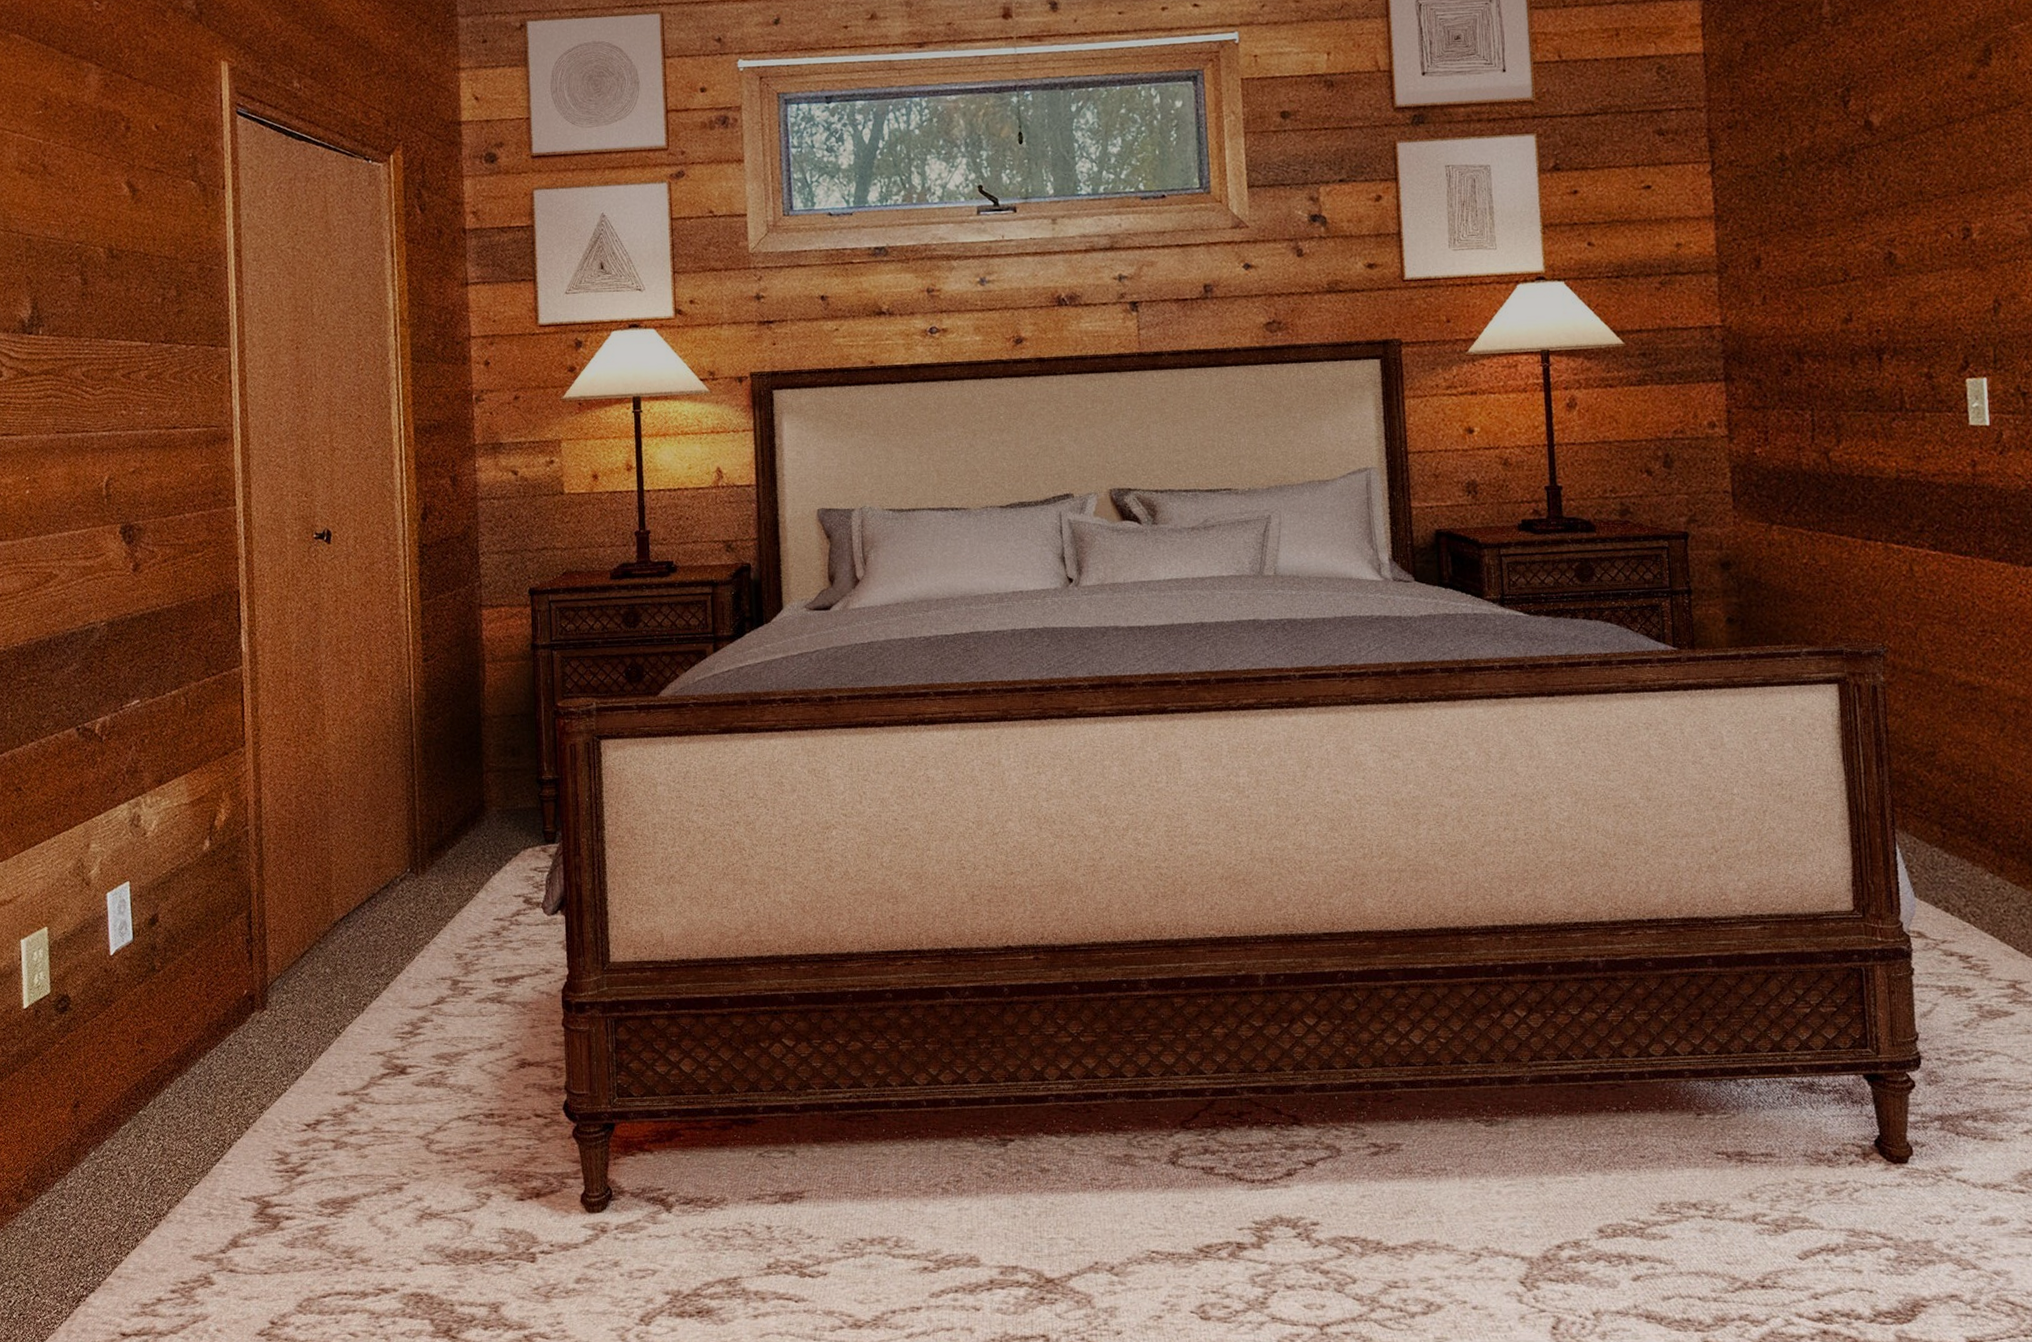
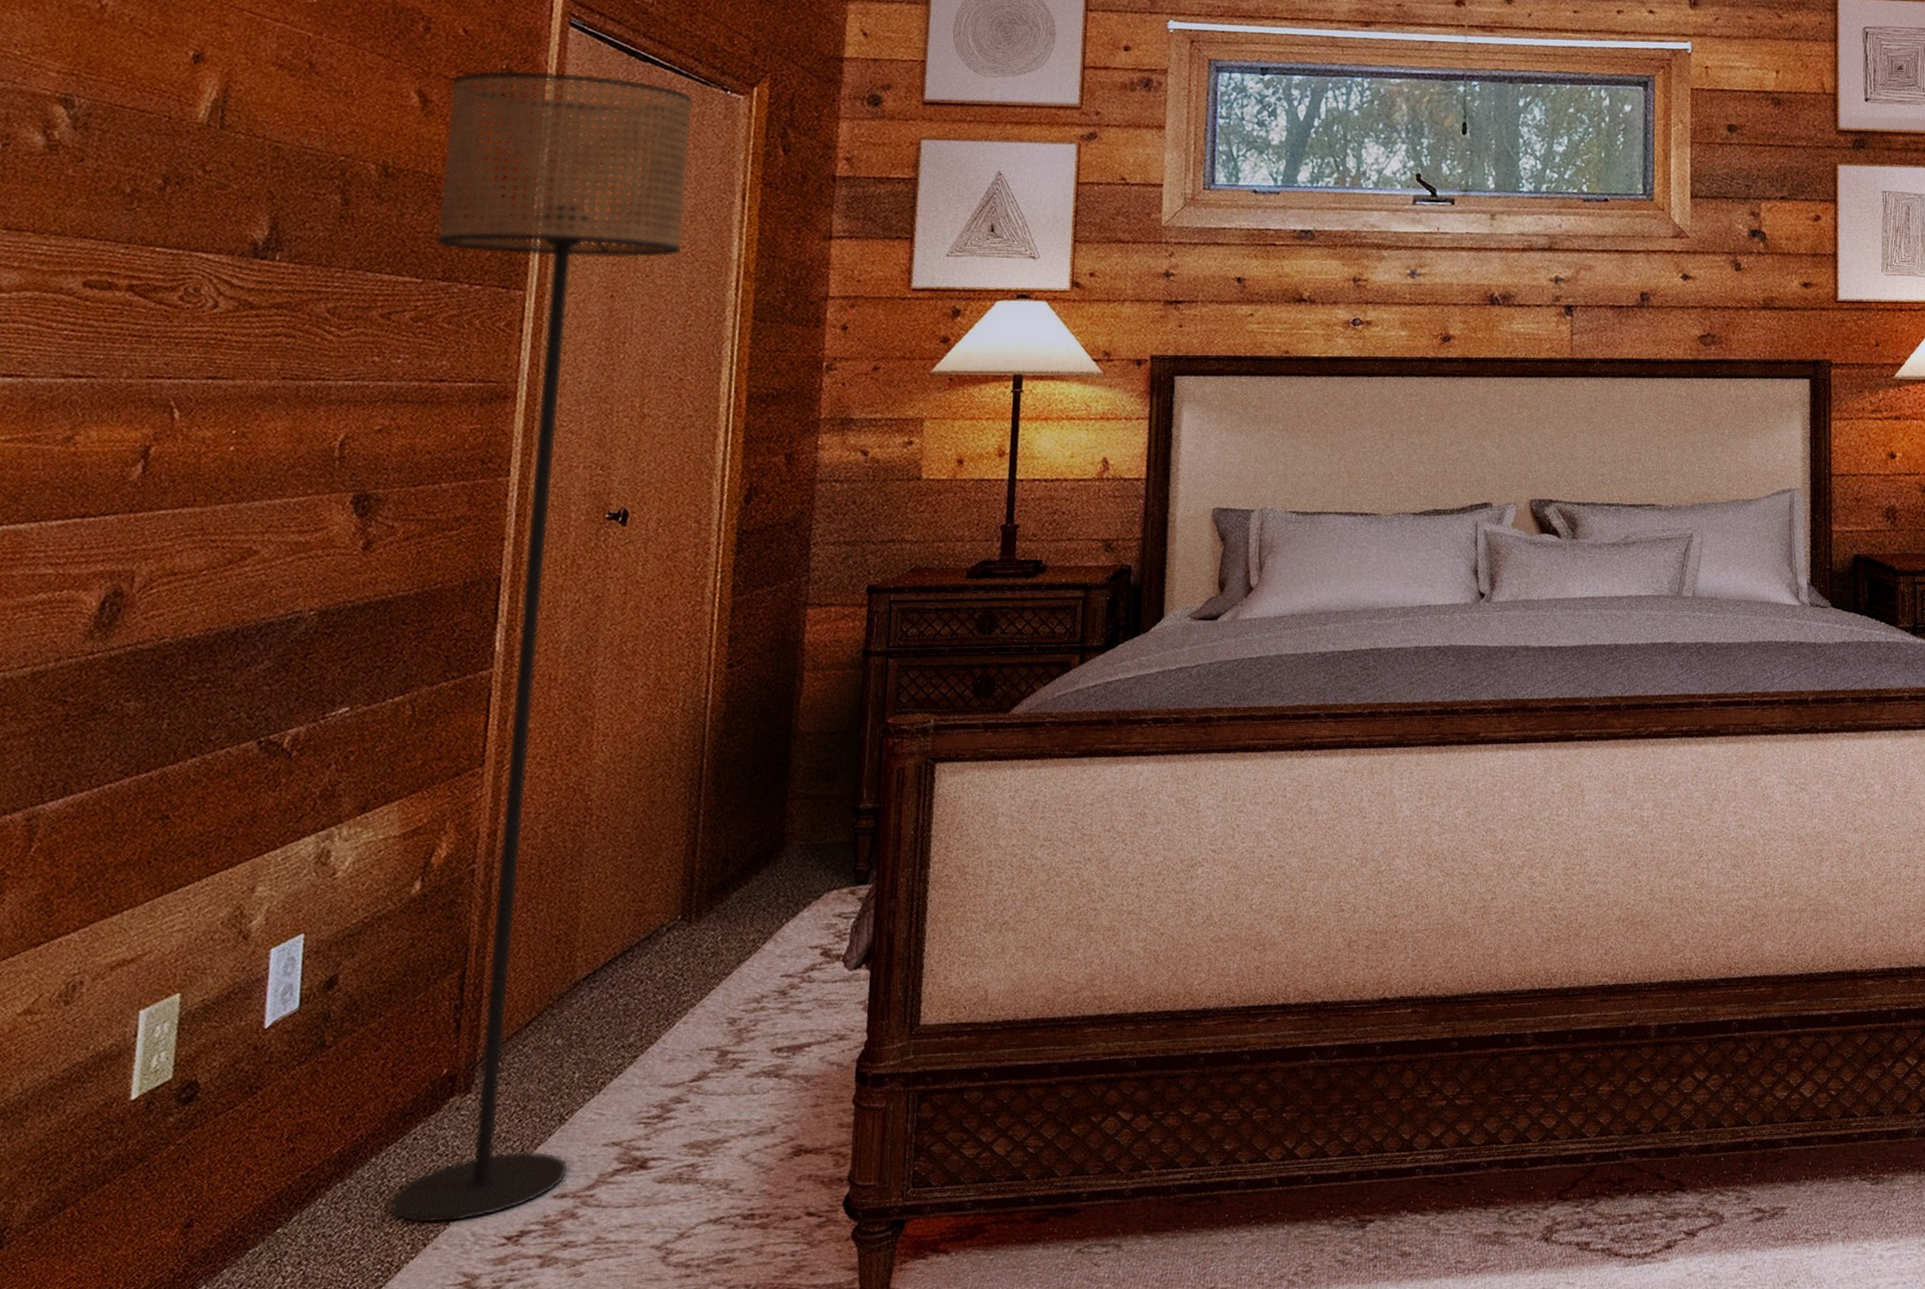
floor lamp: none [151,155,348,1112] -> present [389,70,694,1224]

